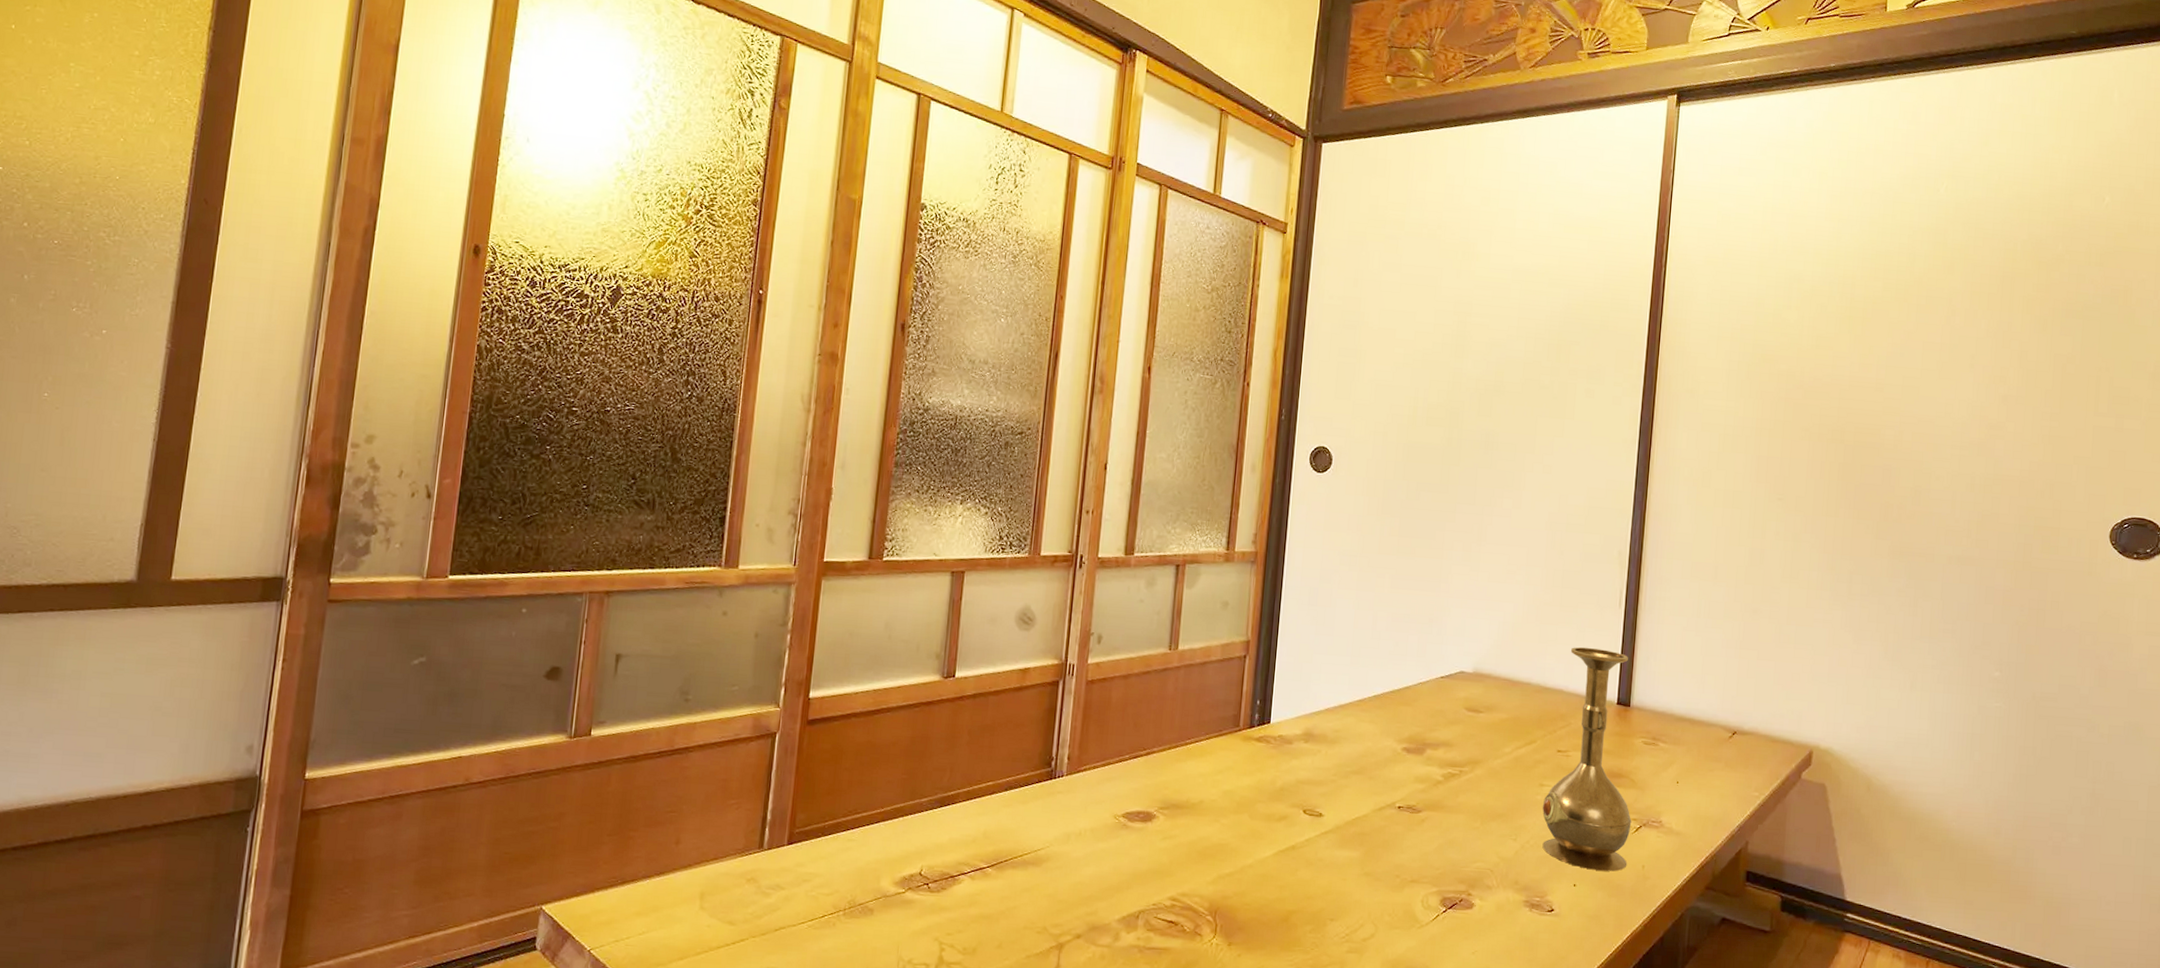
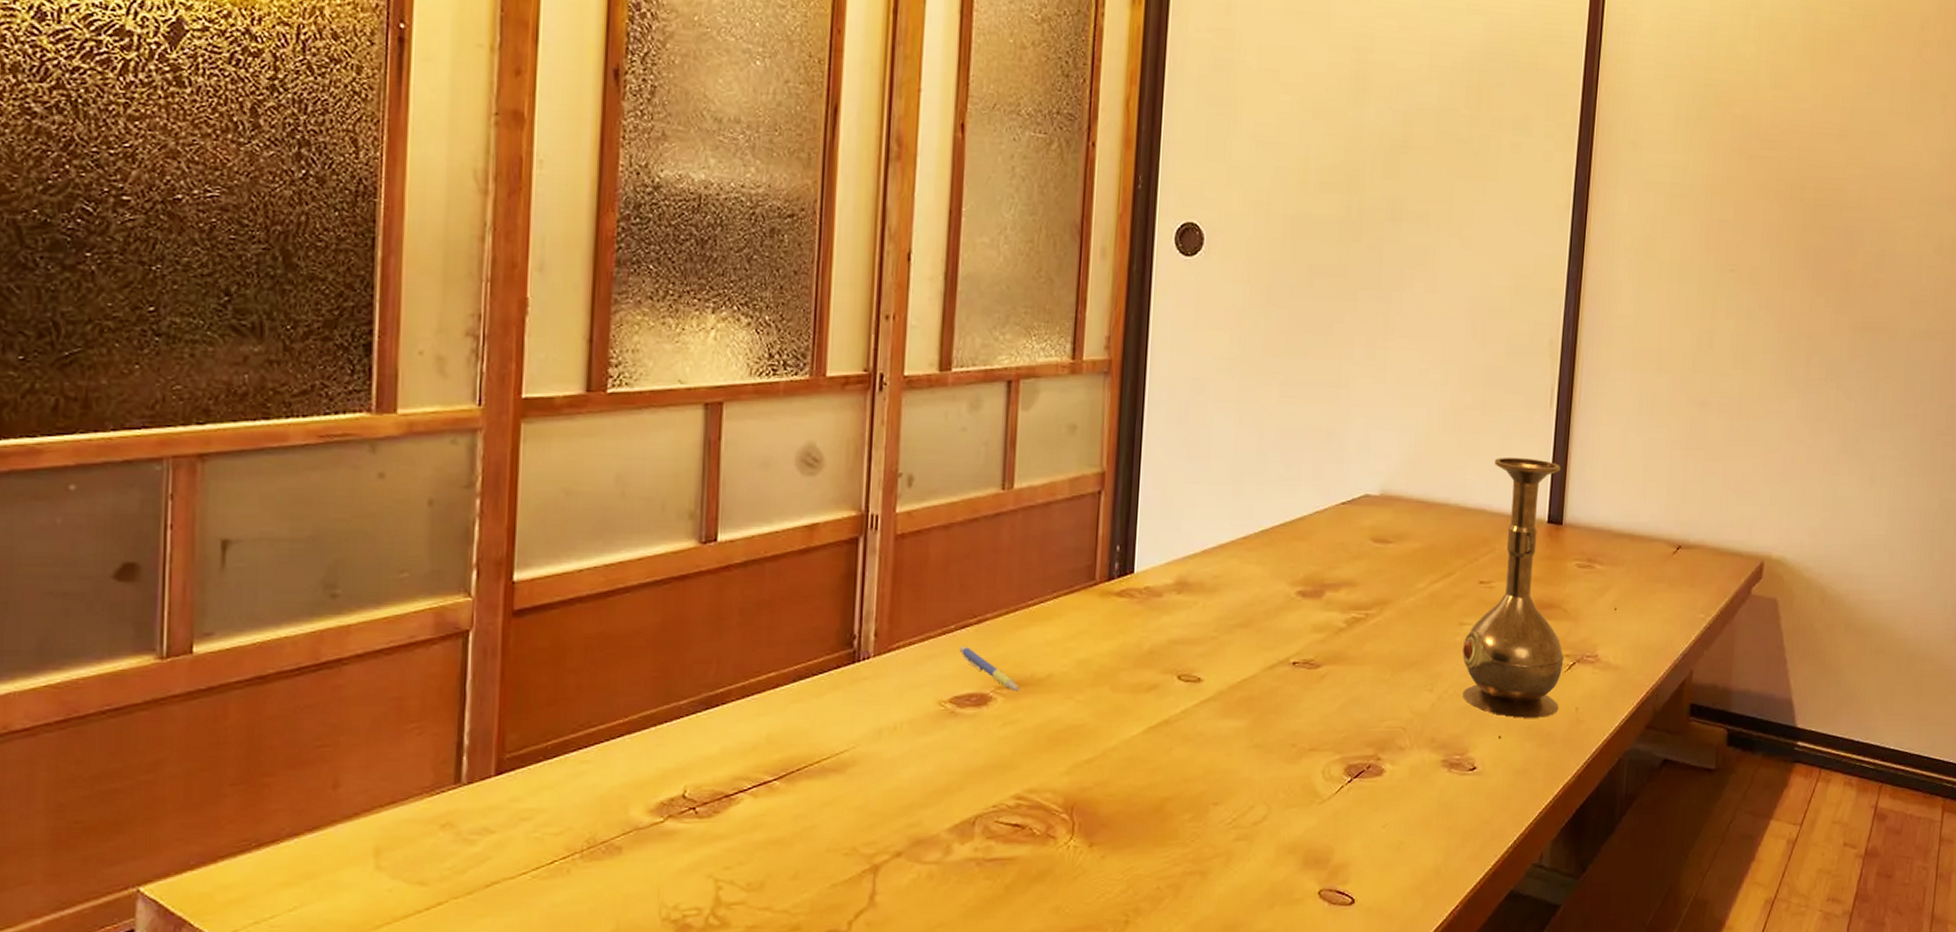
pen: none [1131,772,1178,812] -> present [959,646,1020,692]

